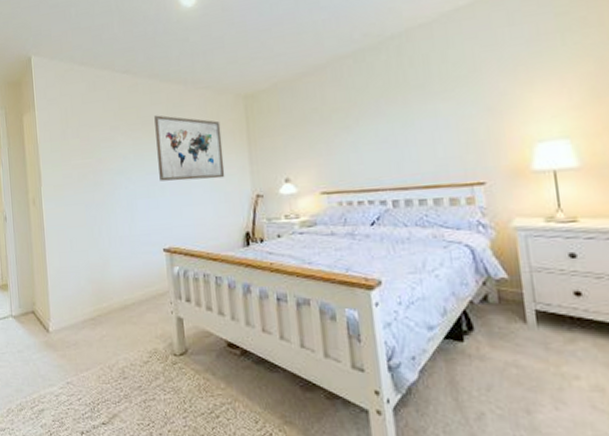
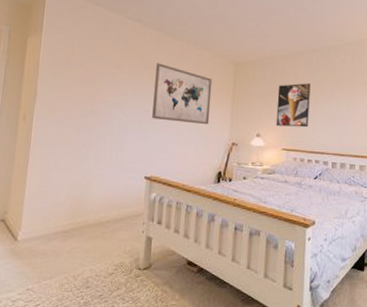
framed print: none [302,102,351,165] -> present [276,83,311,128]

